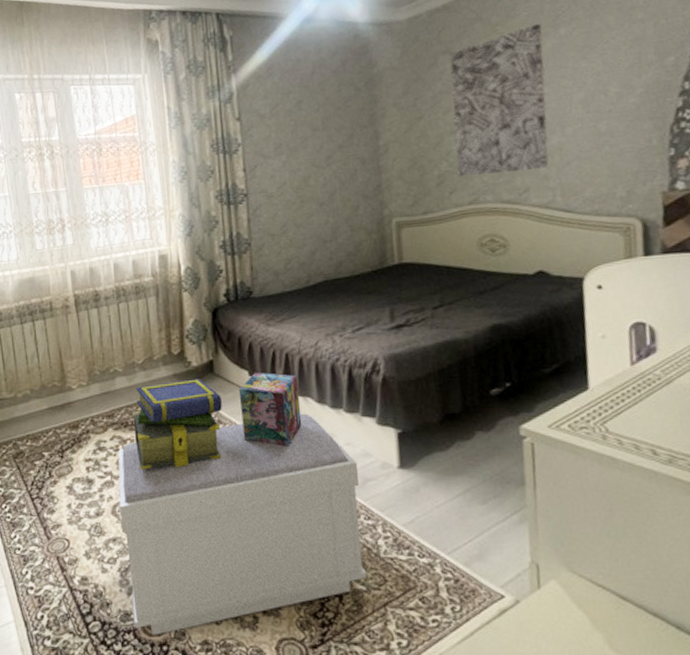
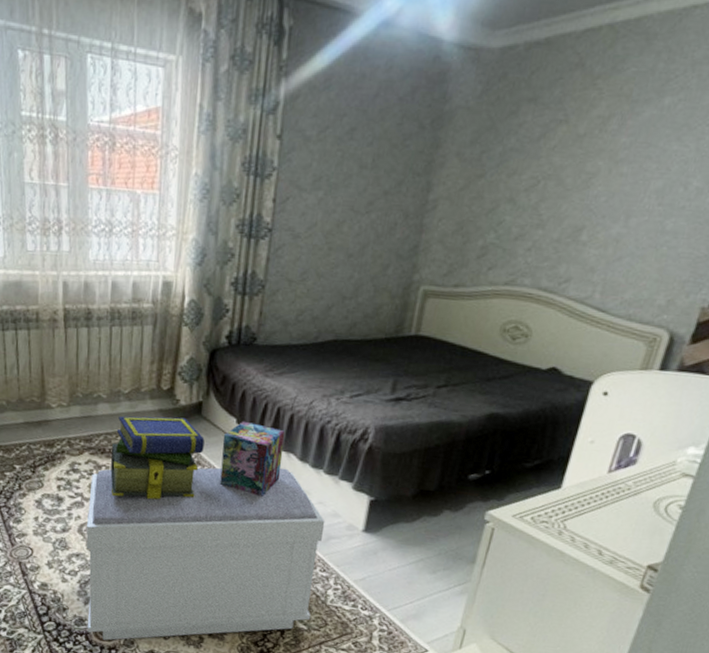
wall art: present [450,24,550,177] -> none [502,86,648,260]

